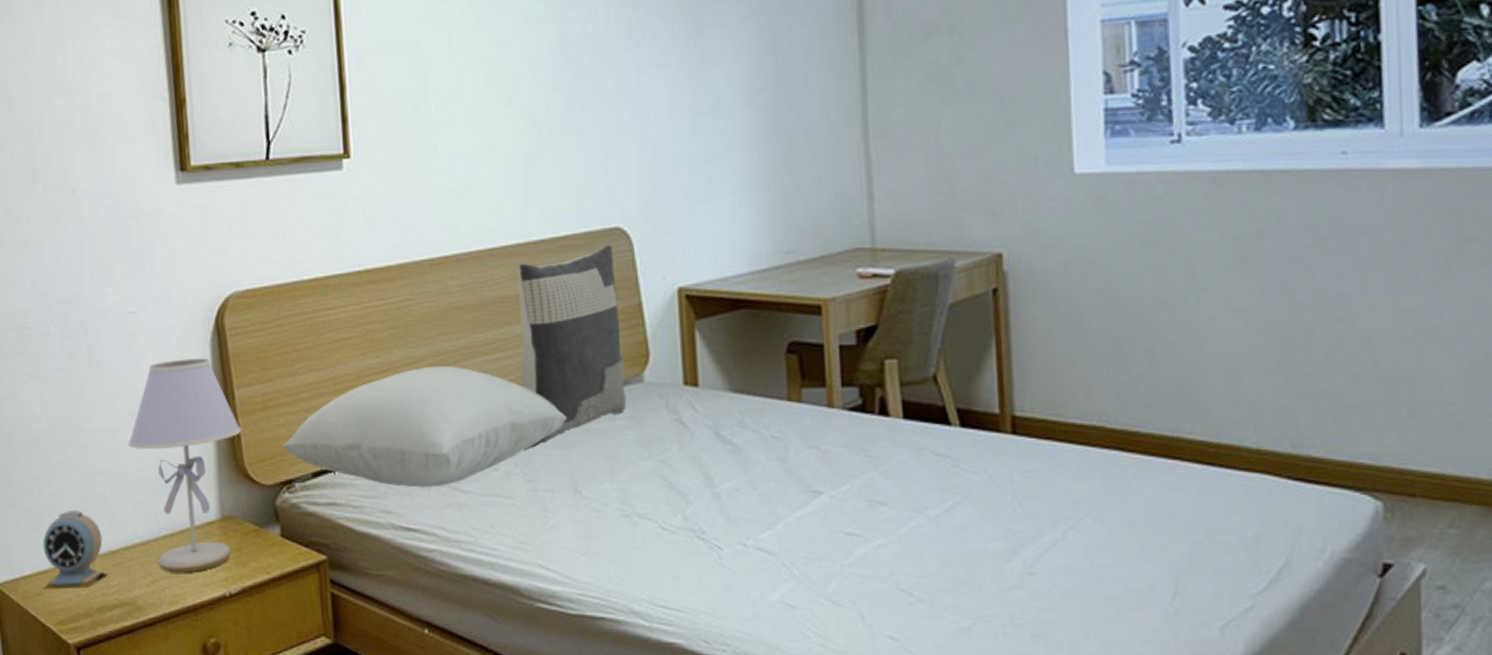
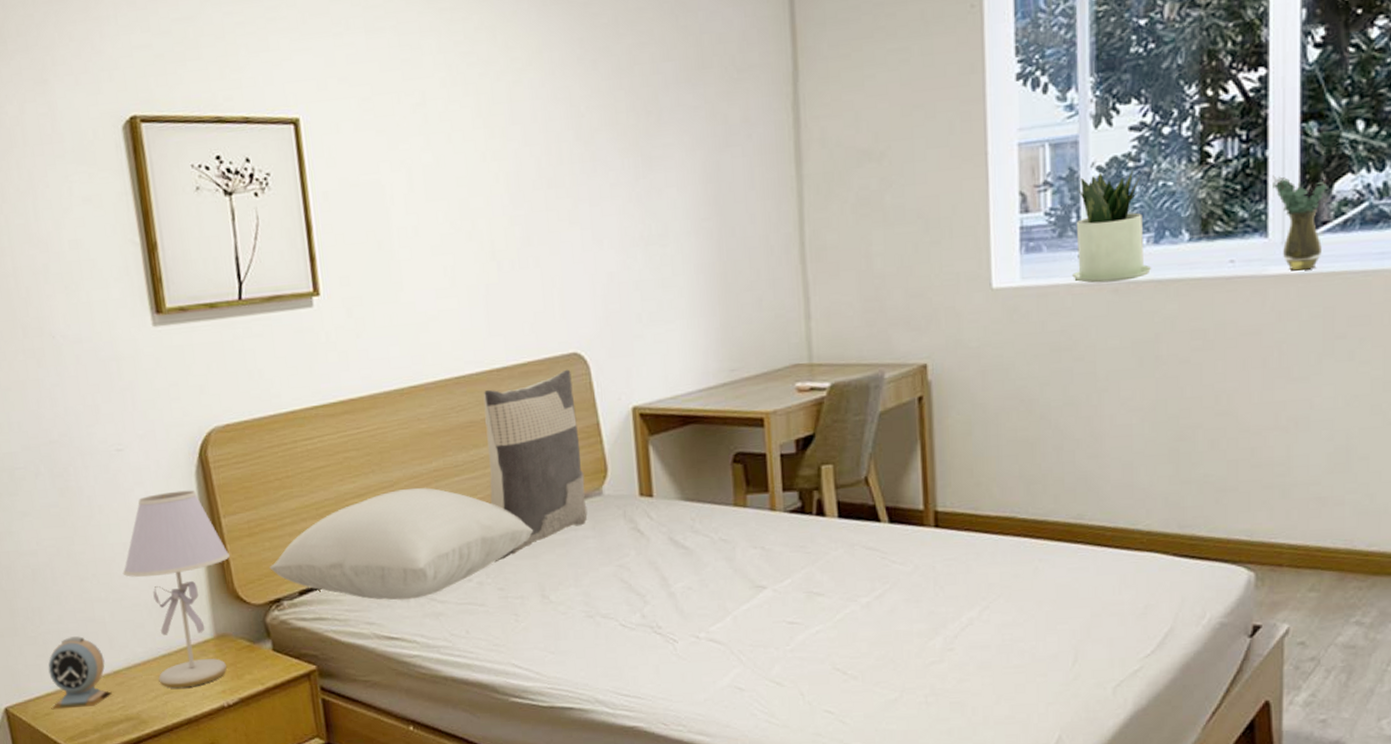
planter: none [1164,52,1254,172] -> present [1072,171,1152,284]
vase: none [1387,61,1449,165] -> present [1273,175,1327,271]

